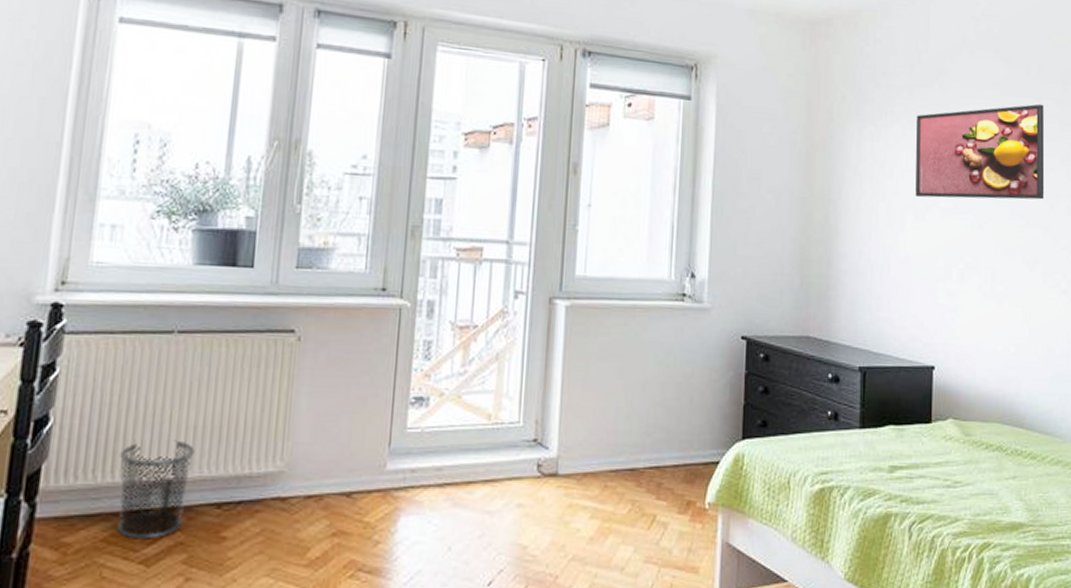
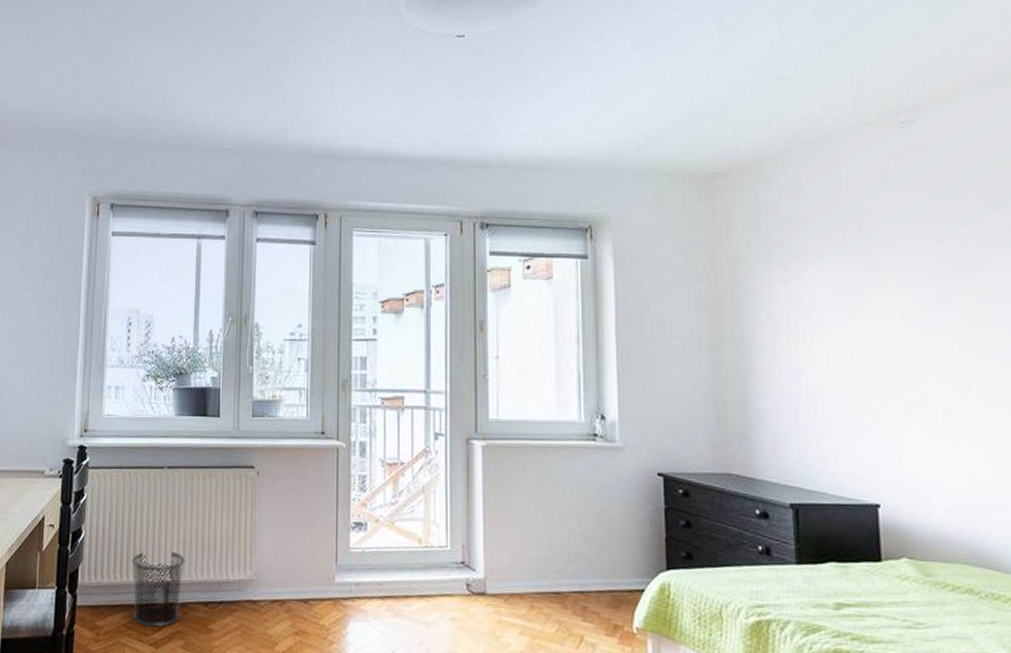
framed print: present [915,103,1045,200] -> none [835,233,1003,336]

